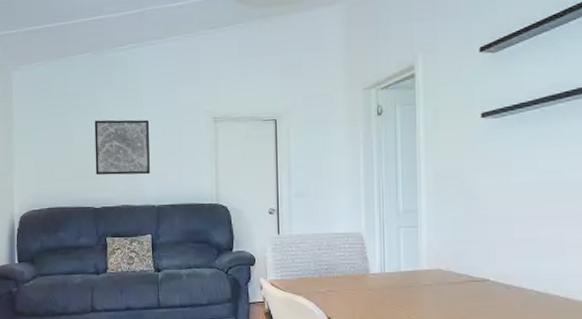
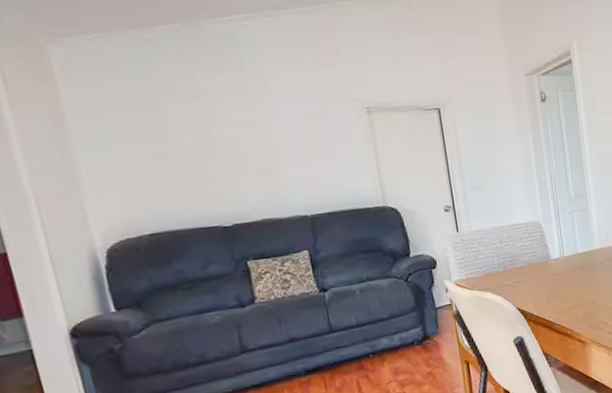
wall art: present [94,119,151,176] -> none [202,112,294,186]

